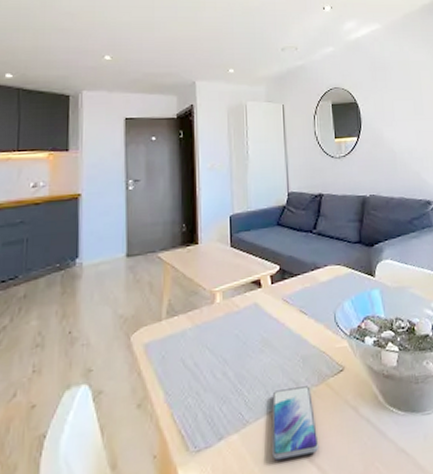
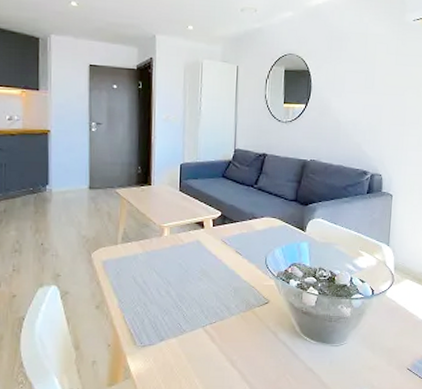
smartphone: present [272,386,319,461] -> none [203,311,242,362]

